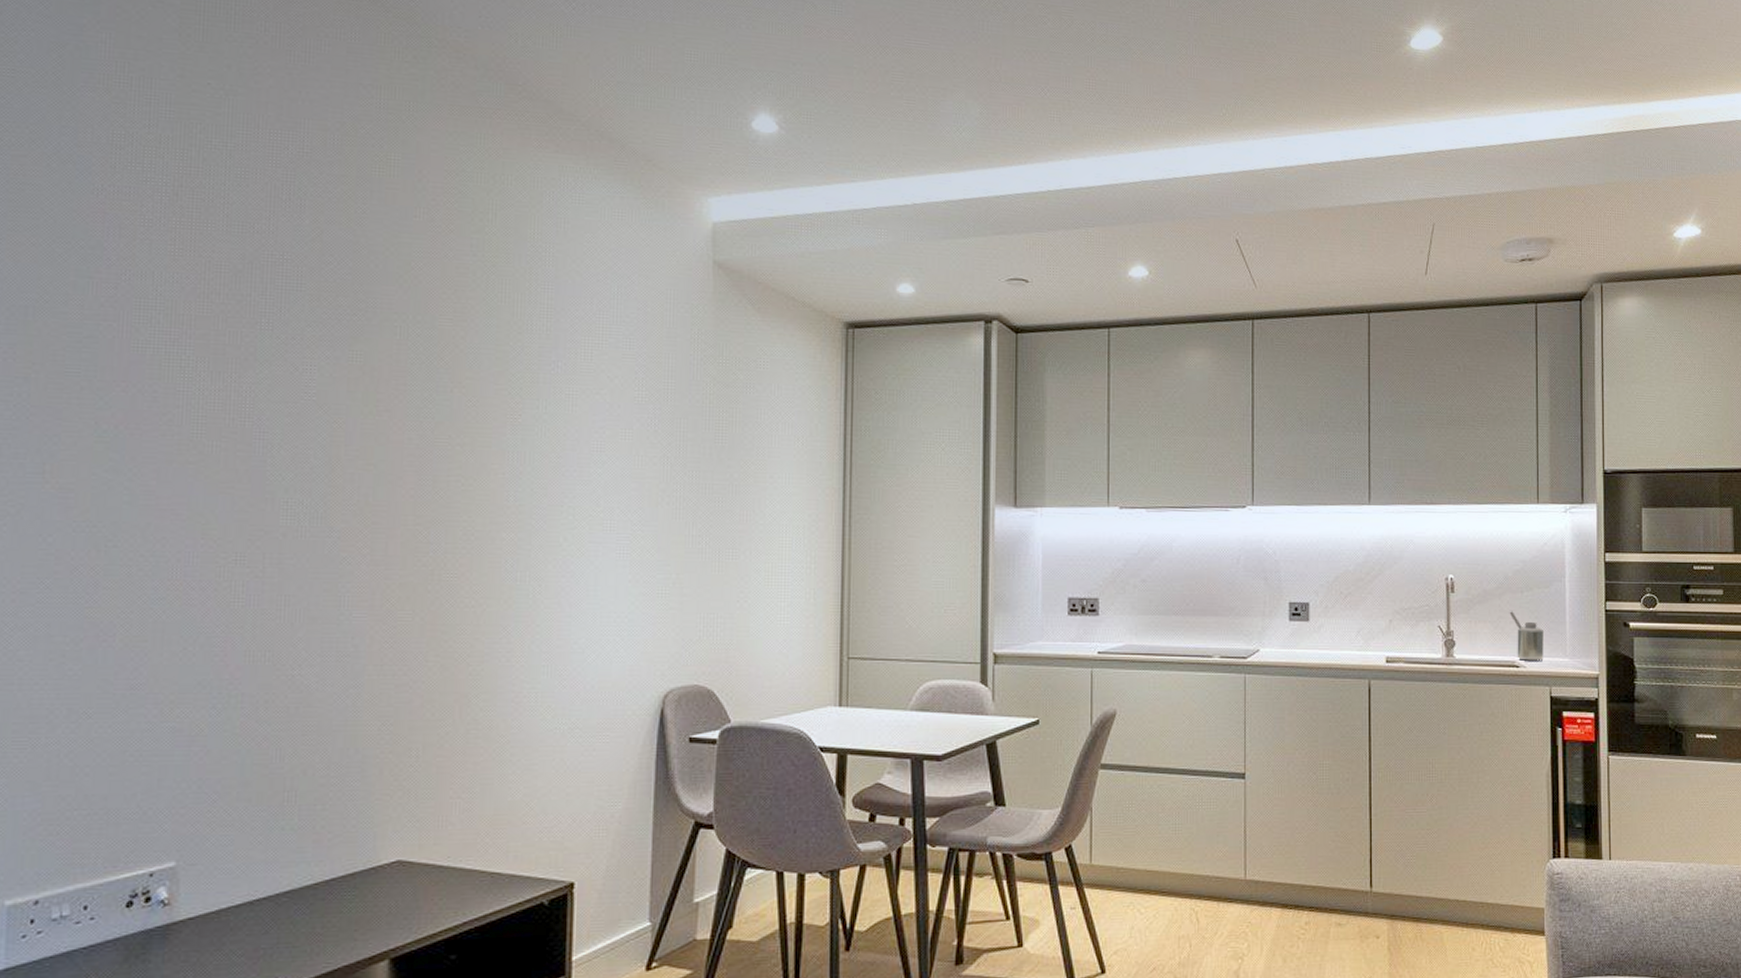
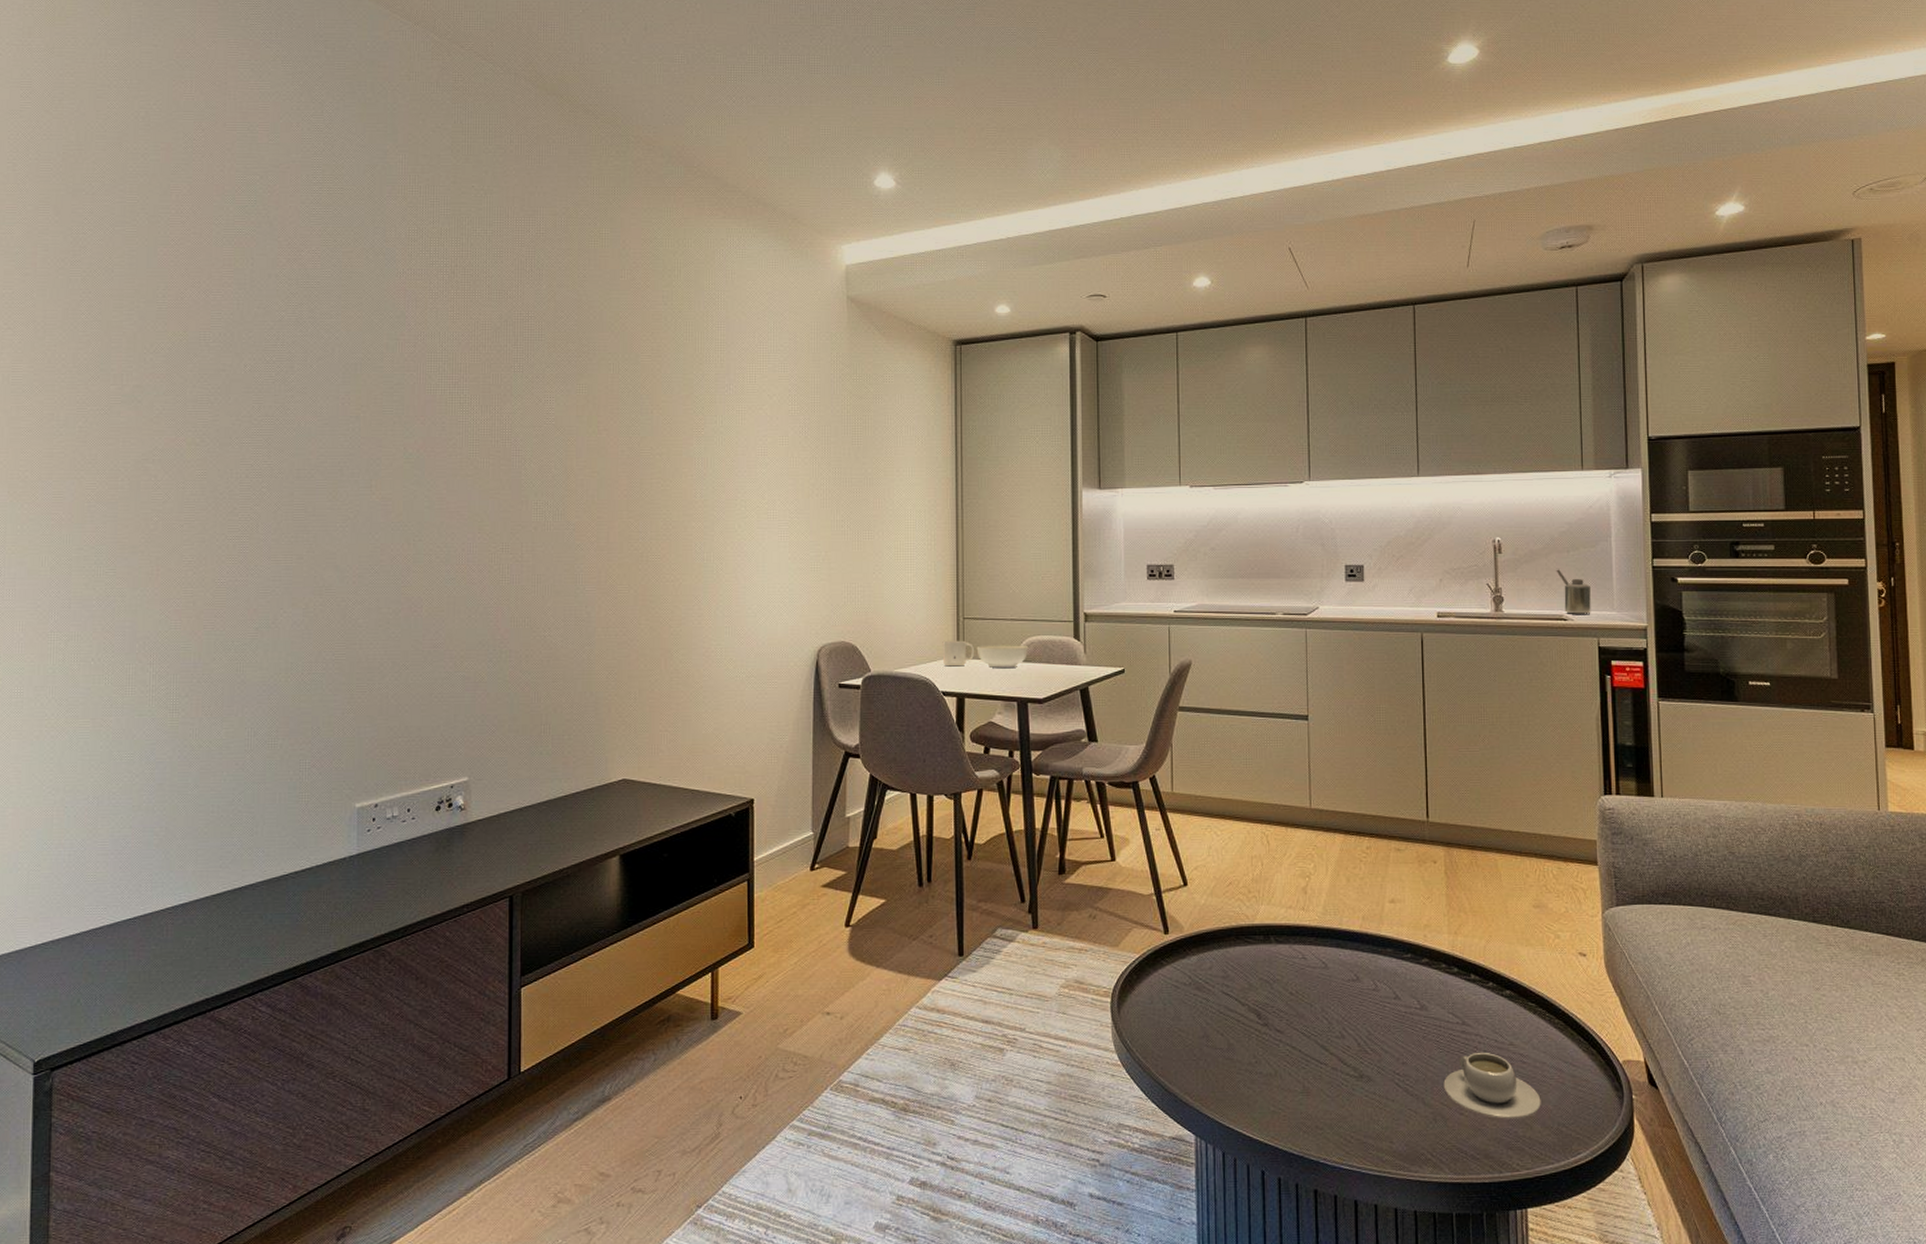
mug: none [821,684,861,717] -> present [942,640,975,667]
bowl: none [863,691,927,718] -> present [976,645,1029,668]

